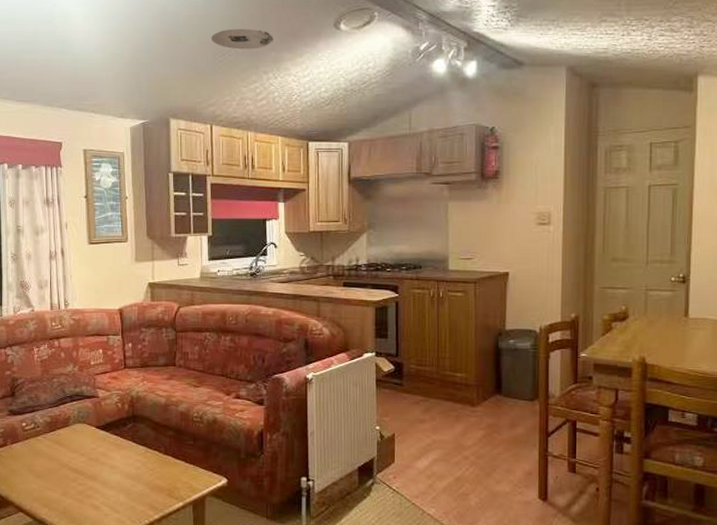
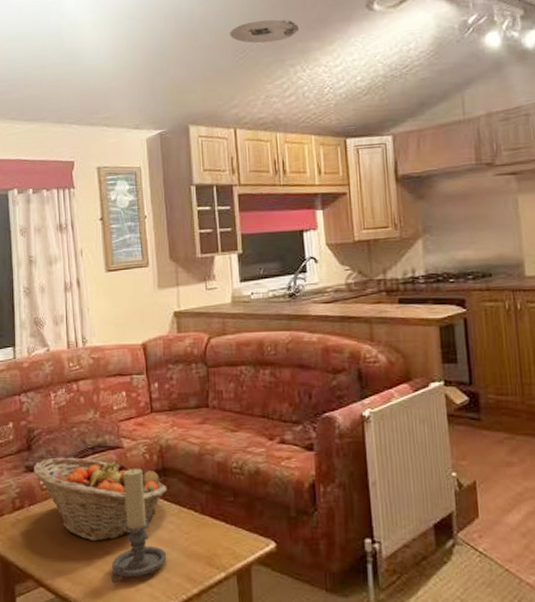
fruit basket: none [17,403,136,475] -> present [34,457,168,542]
candle holder: none [84,414,133,510] -> present [111,468,167,584]

